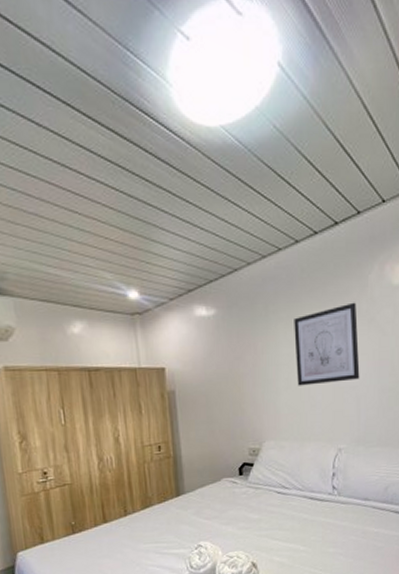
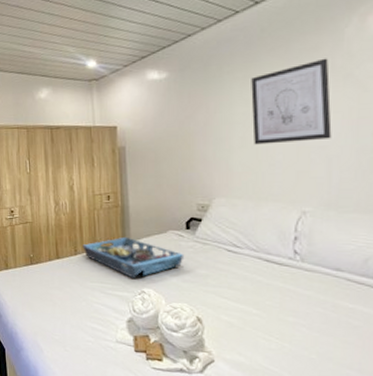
serving tray: none [133,489,239,533] -> present [82,236,185,278]

